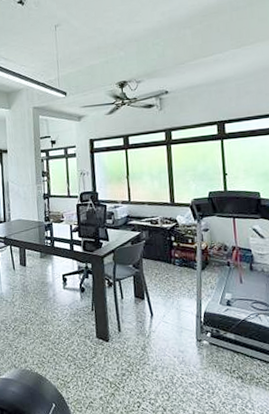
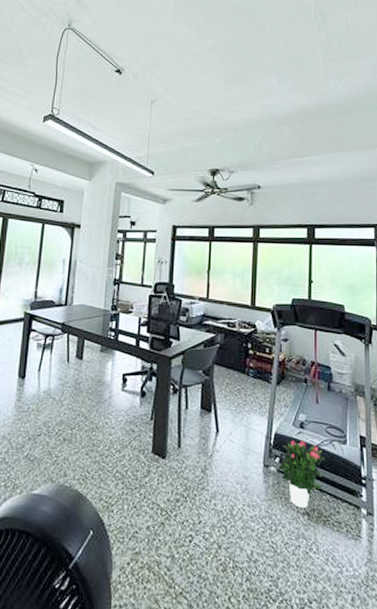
potted flower: none [210,316,254,374] -> present [278,440,326,508]

